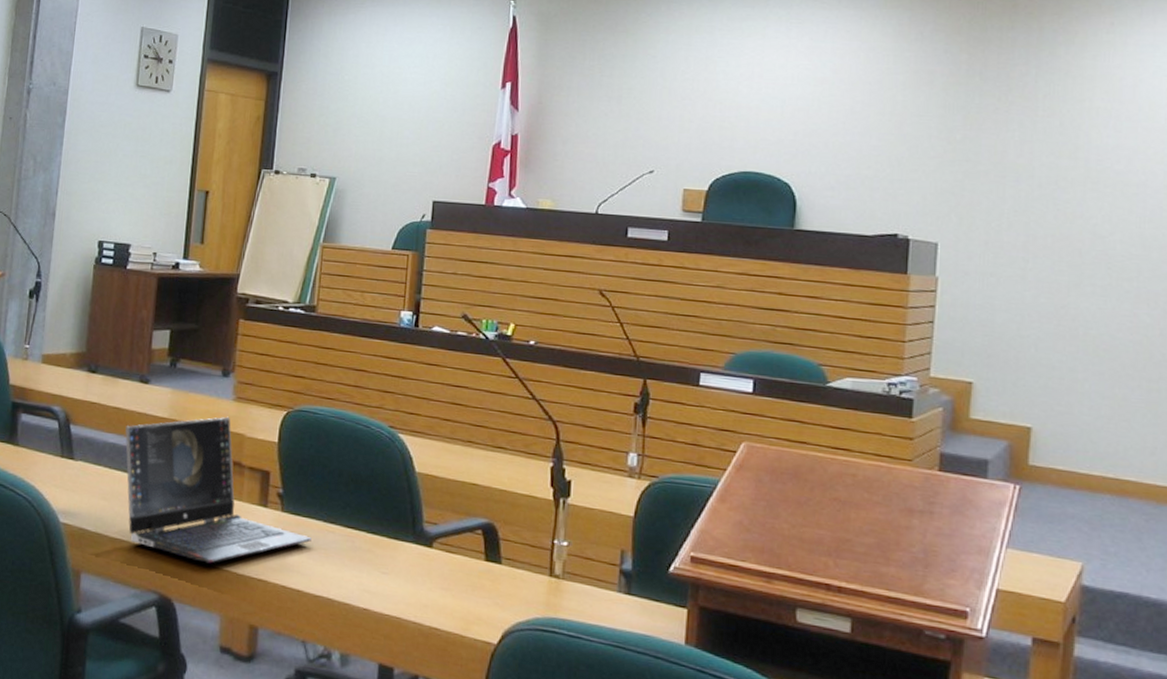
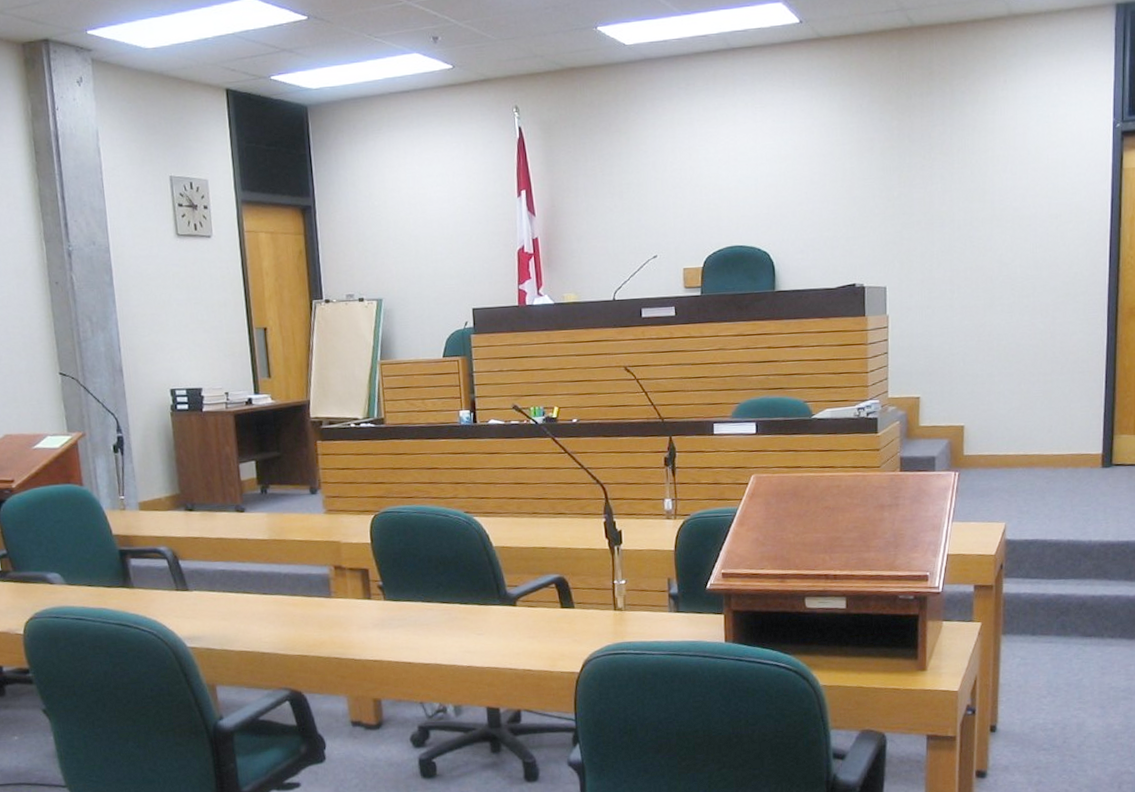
laptop computer: present [125,416,312,564] -> none [231,528,414,656]

